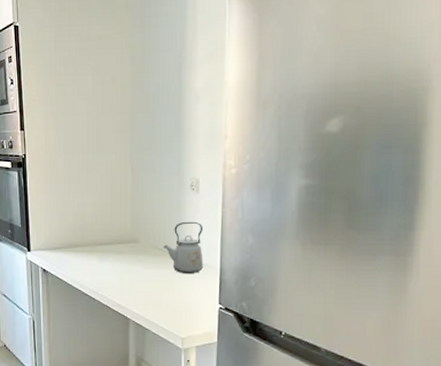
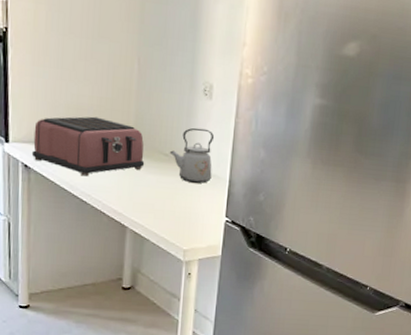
toaster: none [48,221,142,275] -> present [31,116,145,177]

